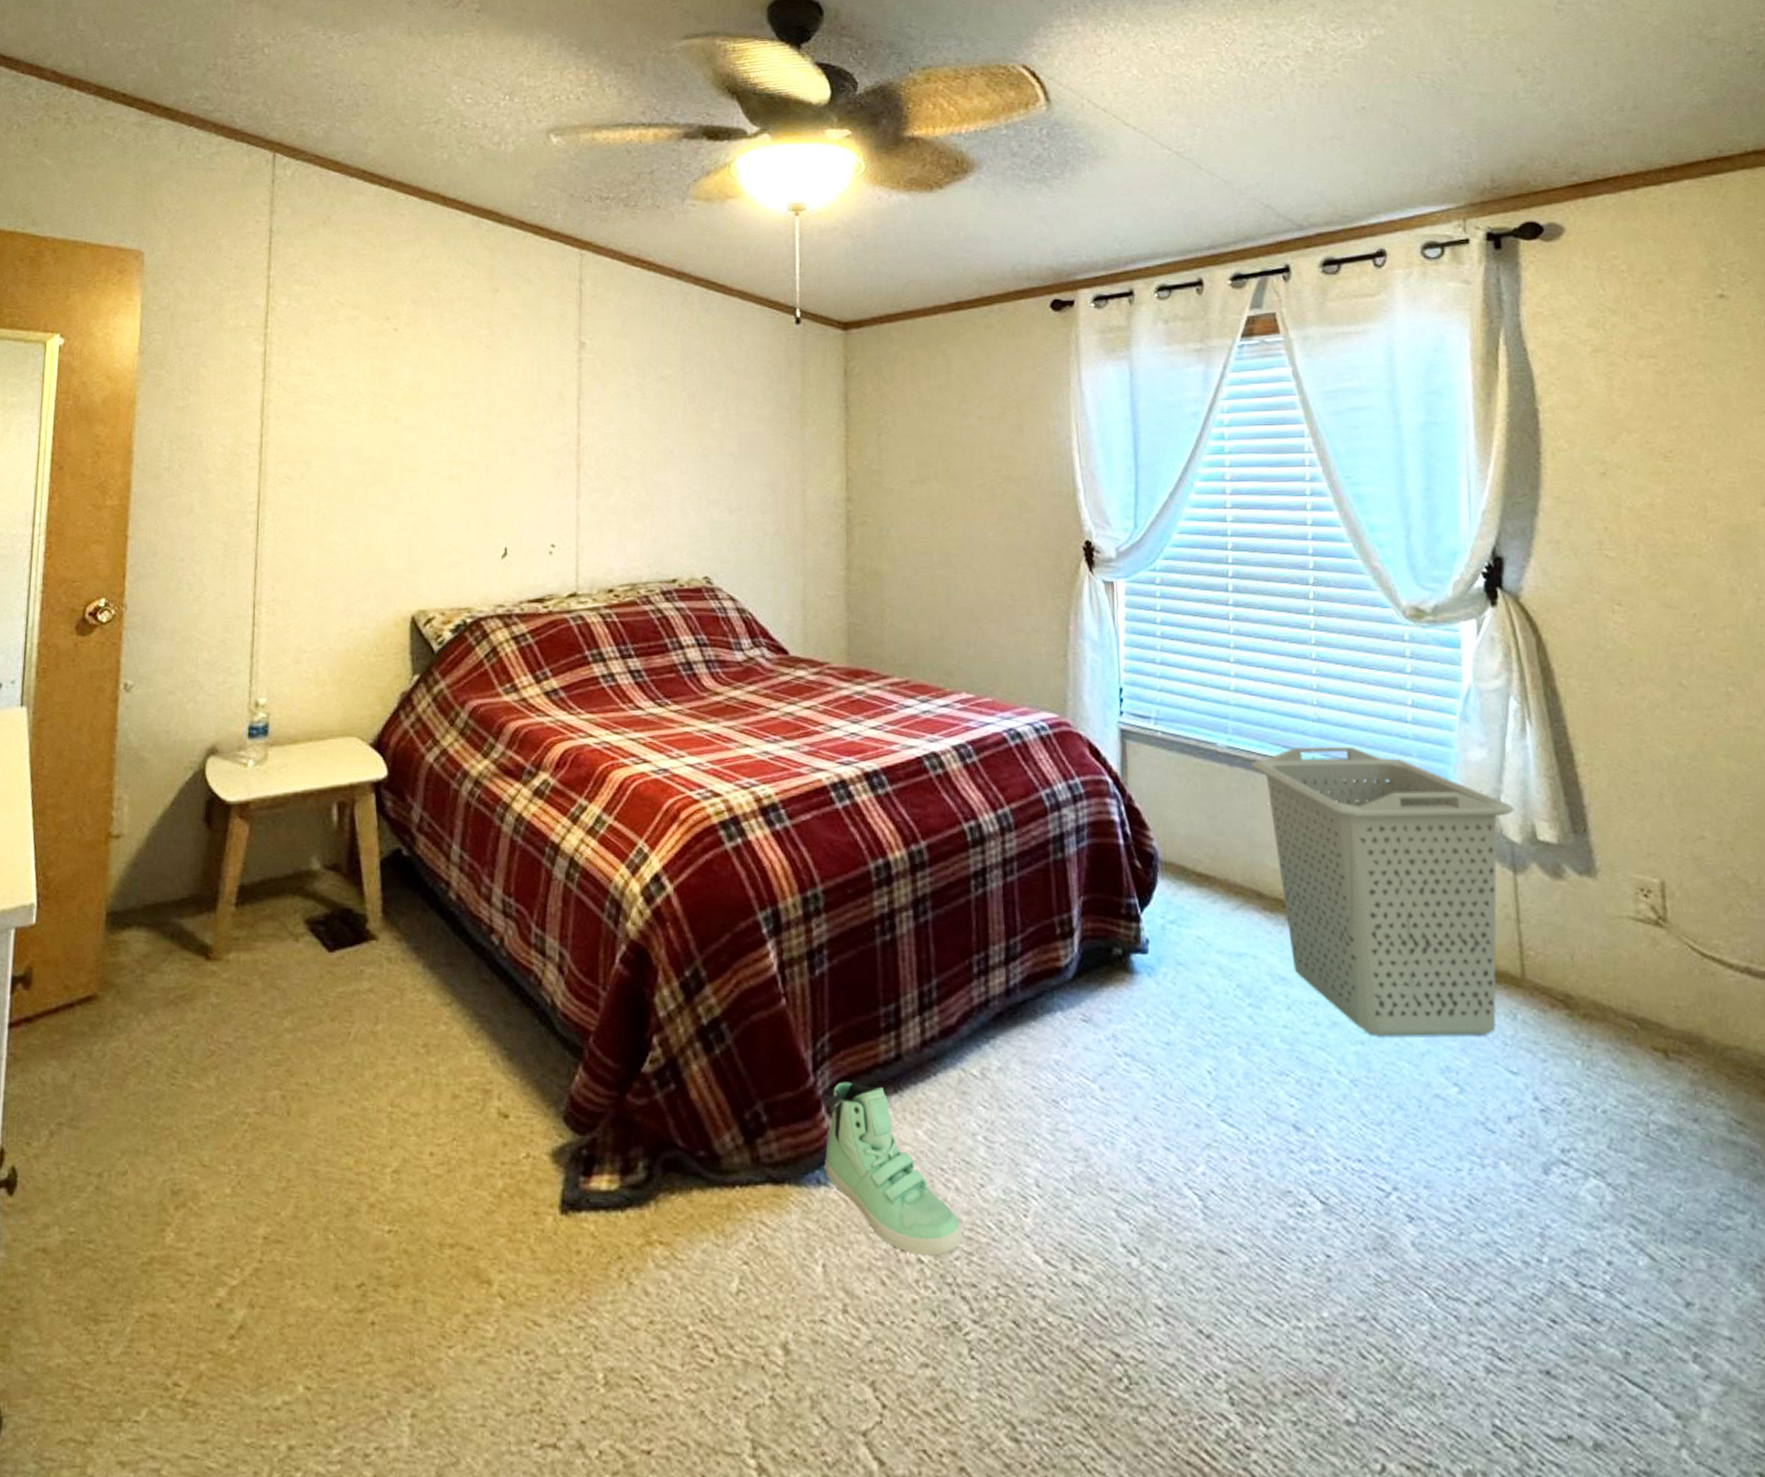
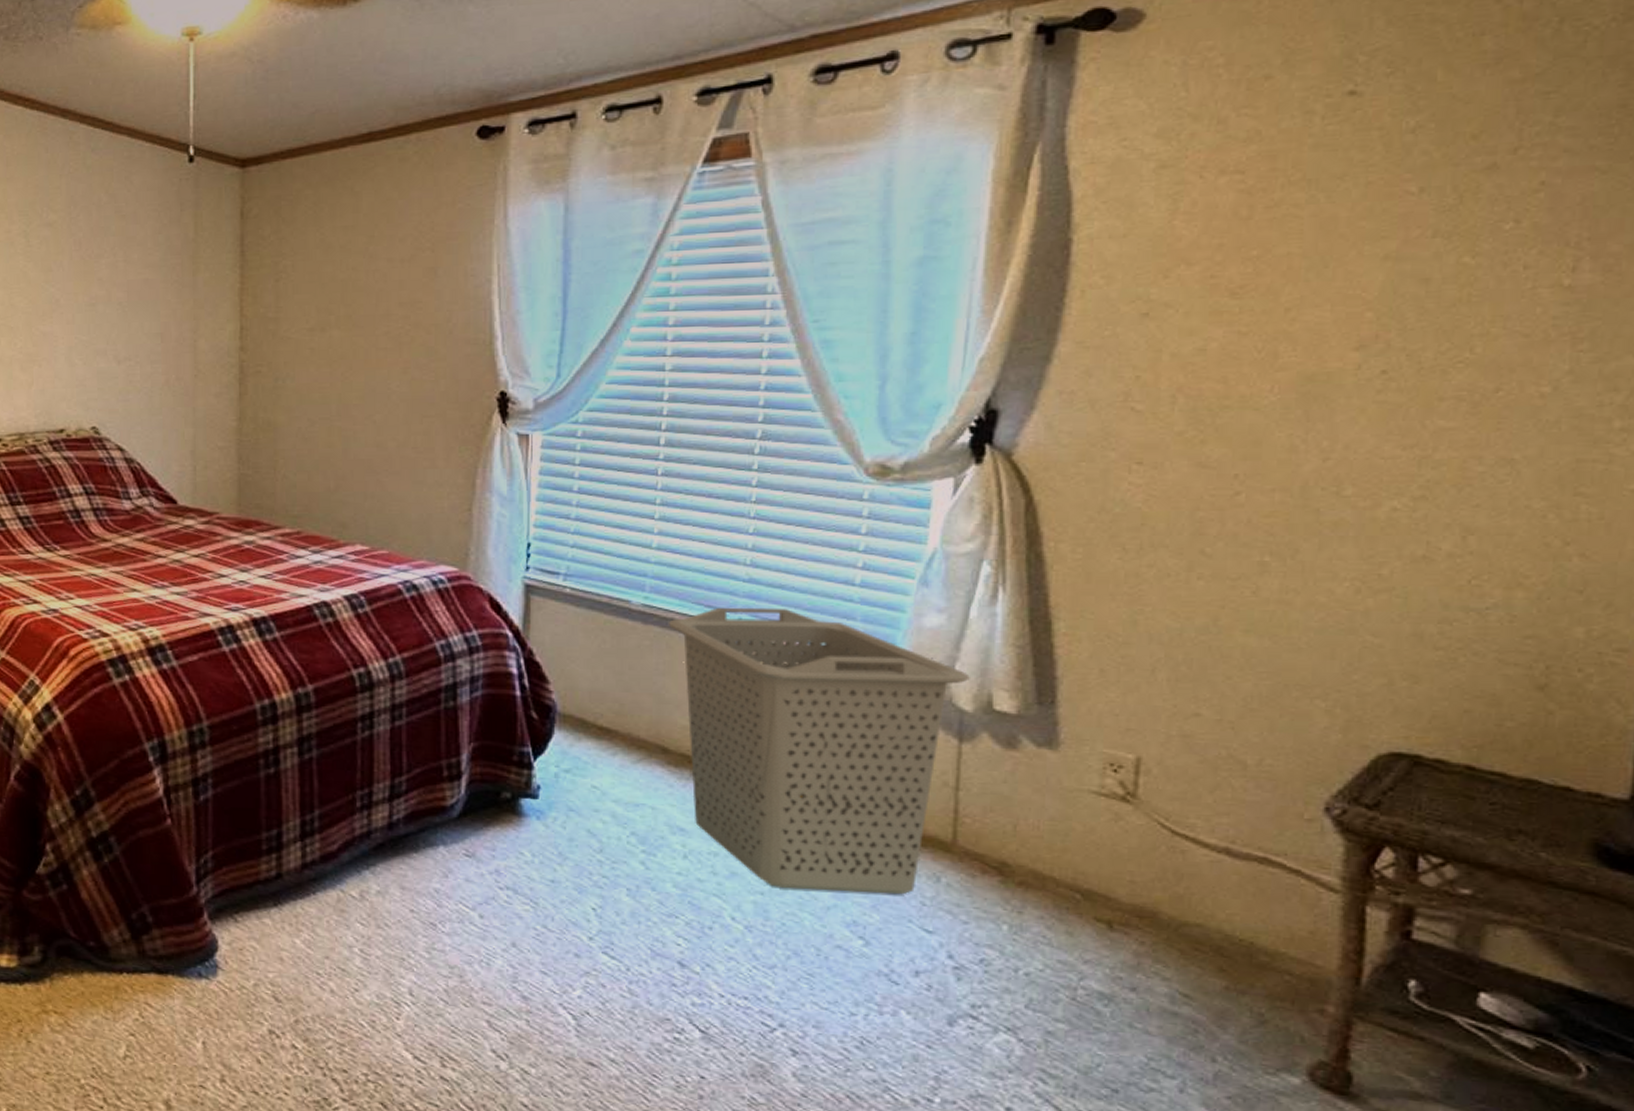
sneaker: present [824,1082,964,1256] -> none [205,893,336,1044]

